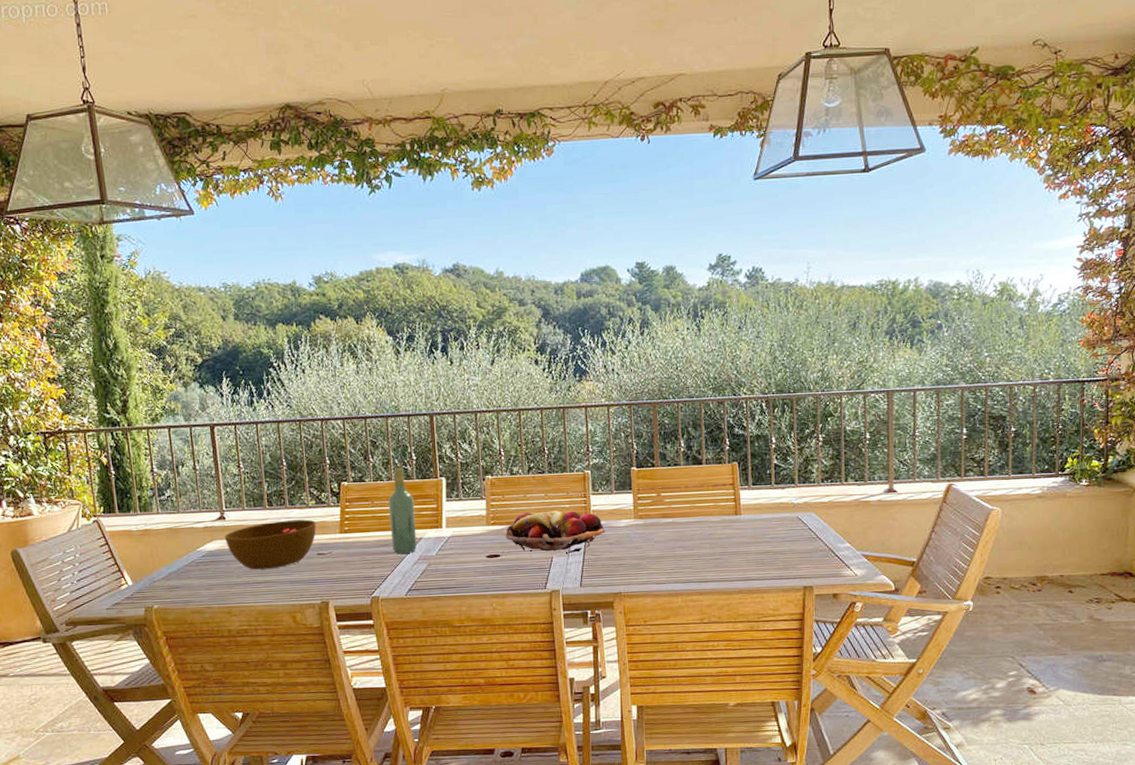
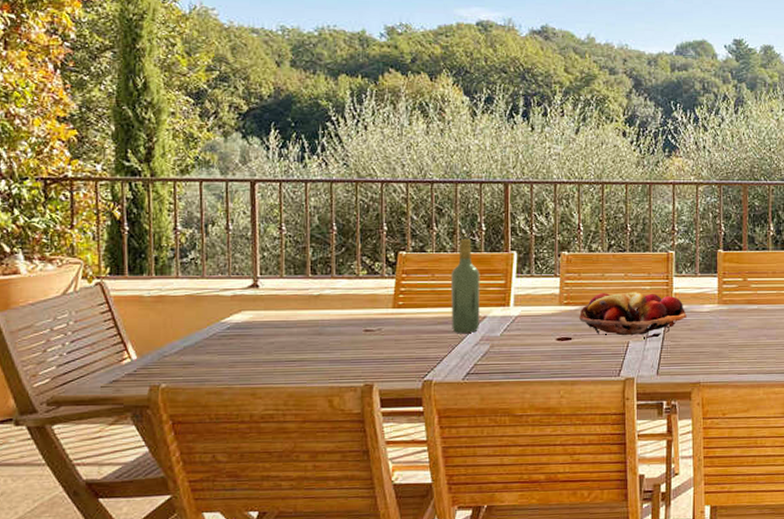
bowl: present [224,519,317,570] -> none [255,291,366,346]

